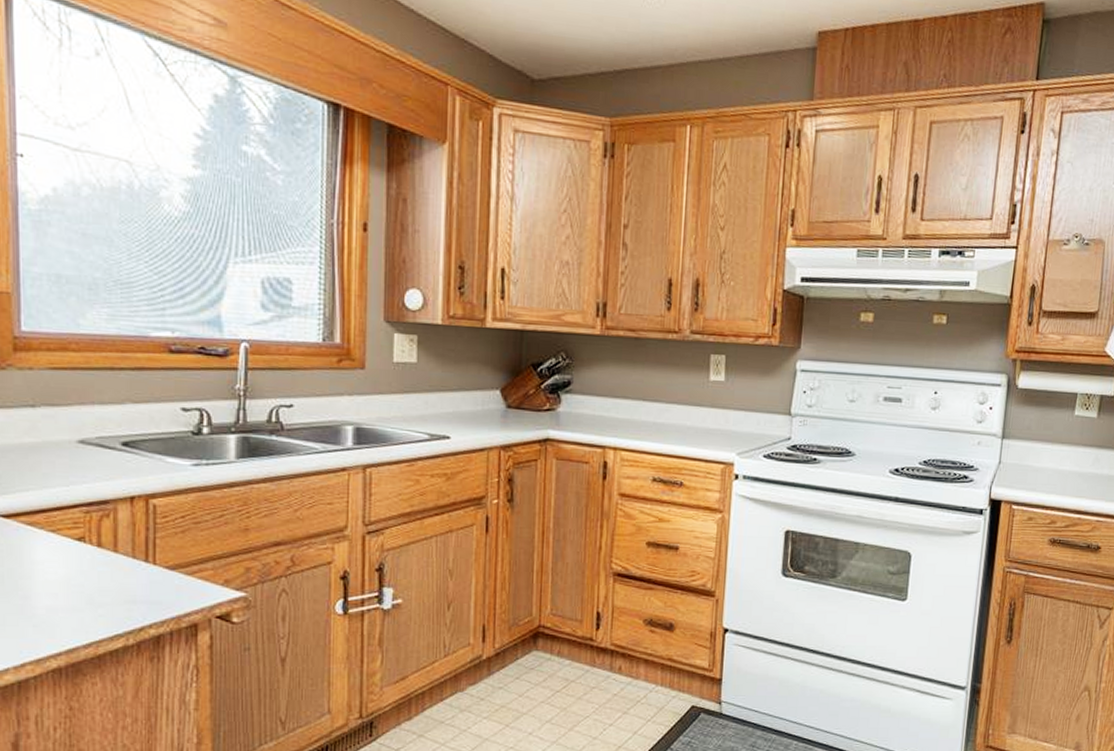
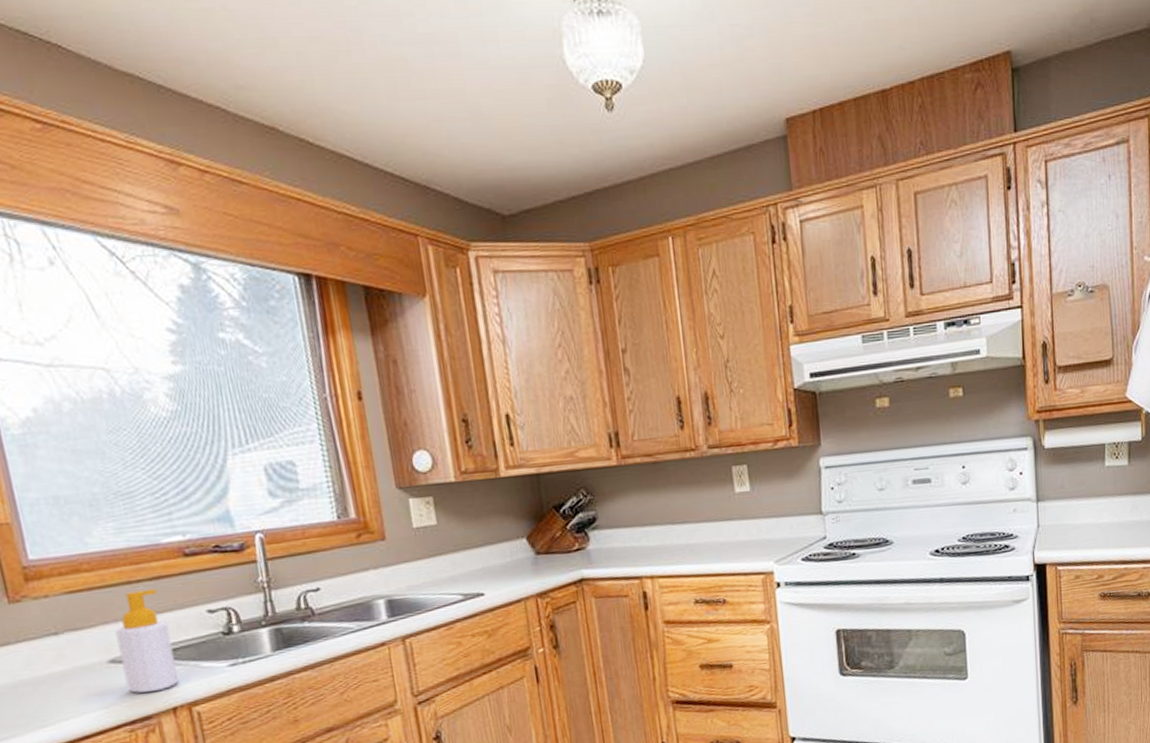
soap bottle: none [90,377,142,479] -> present [115,589,179,693]

